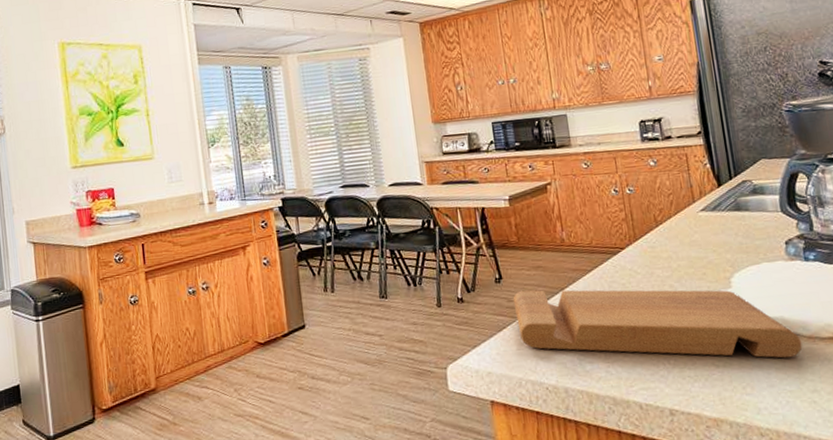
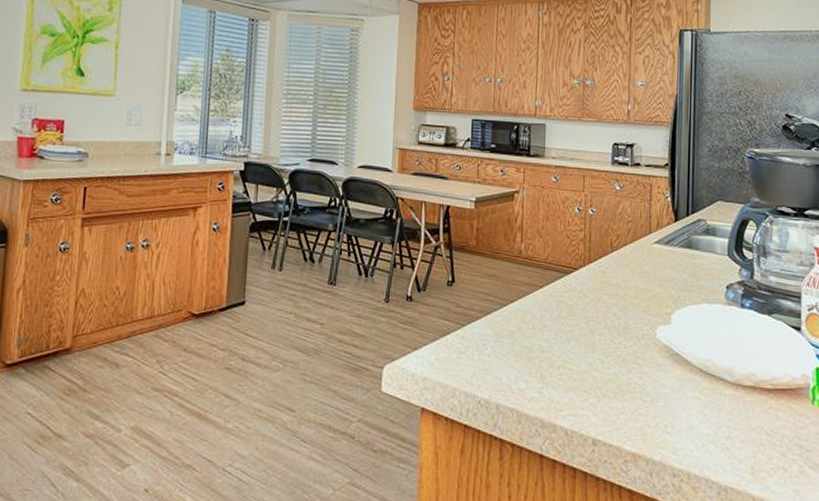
cutting board: present [512,290,802,359] -> none [461,297,725,402]

